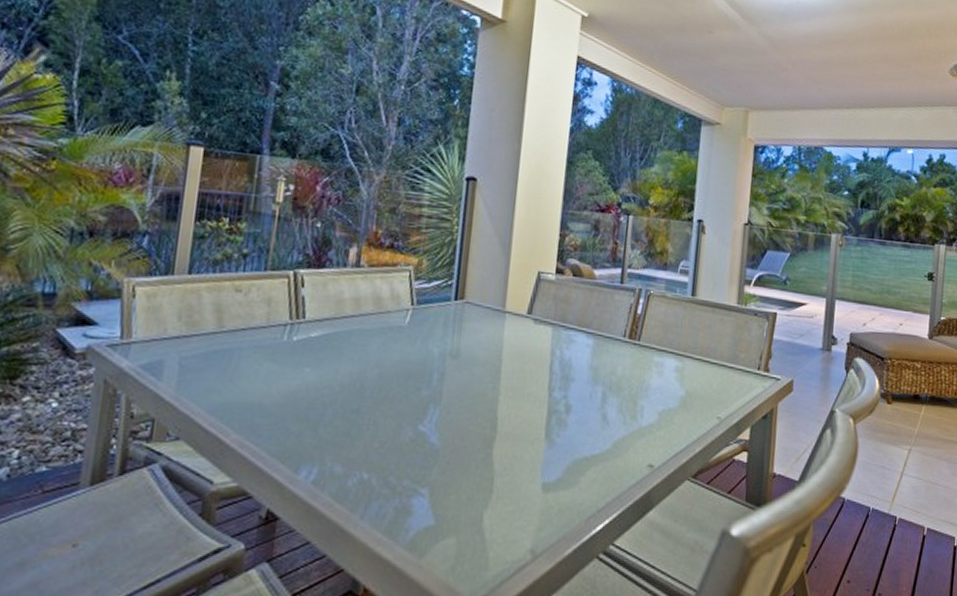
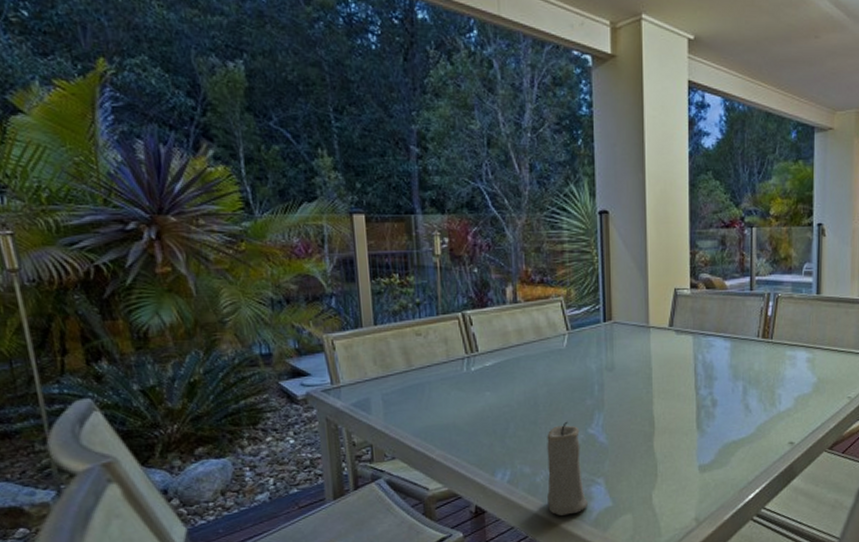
candle: none [356,413,409,532] -> present [547,421,588,516]

